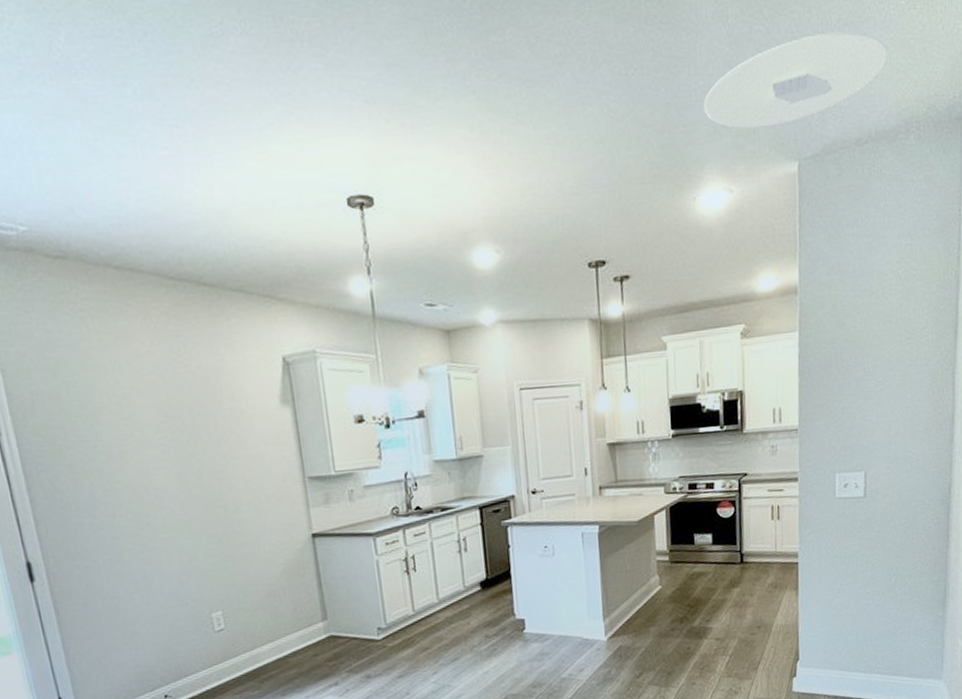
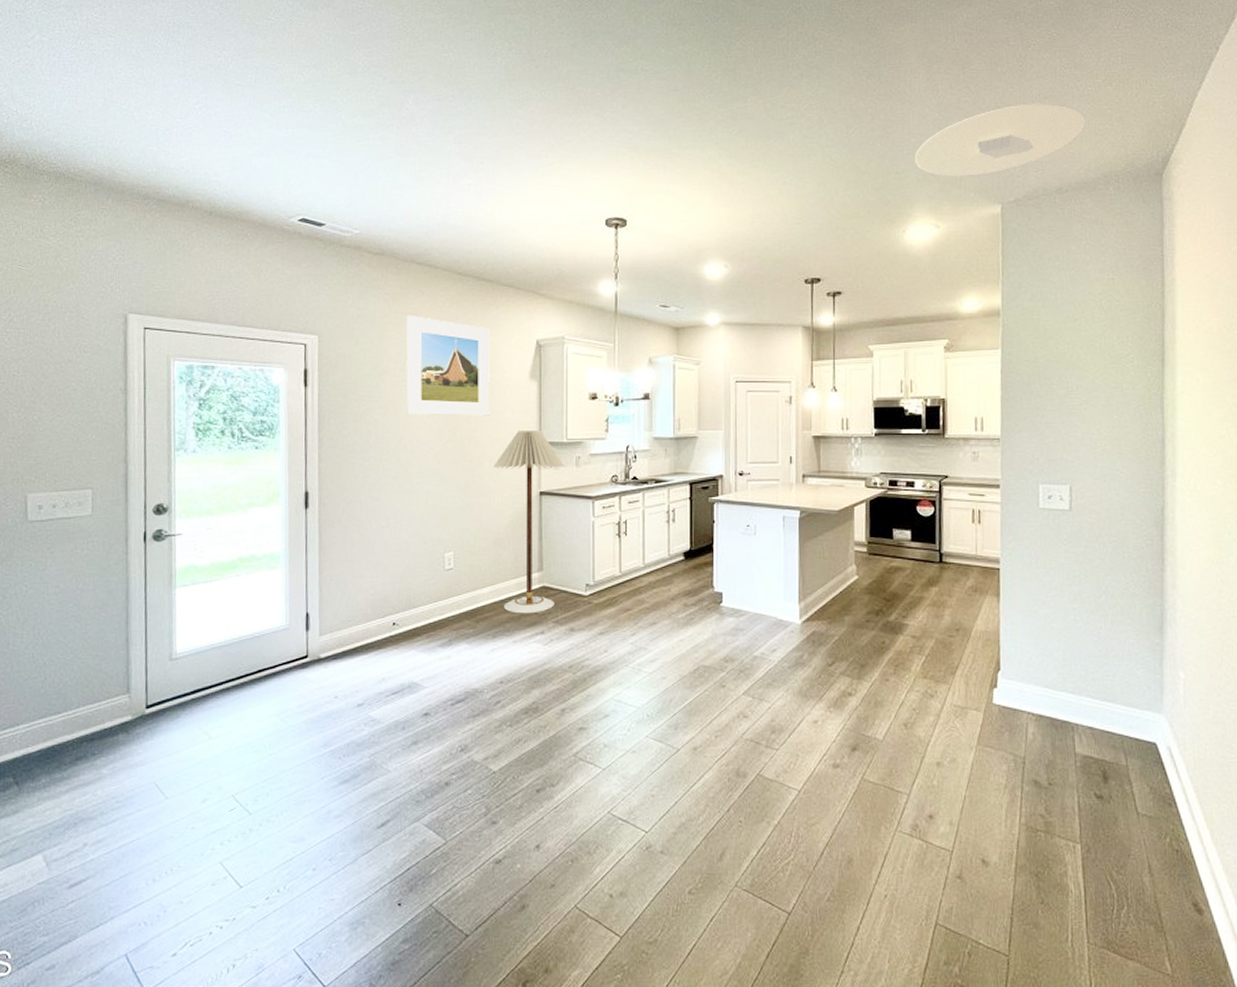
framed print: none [112,336,239,460] -> present [406,316,490,416]
floor lamp: none [252,463,346,668] -> present [493,429,564,614]

